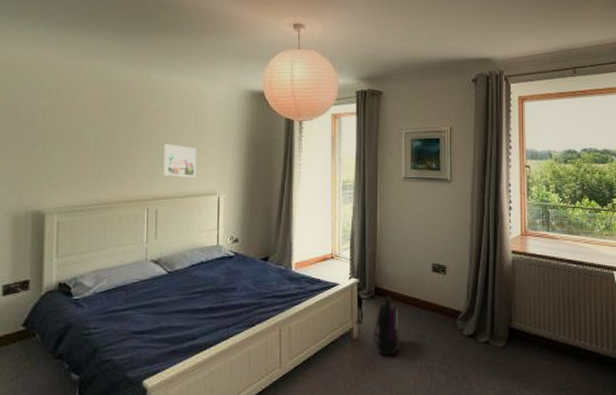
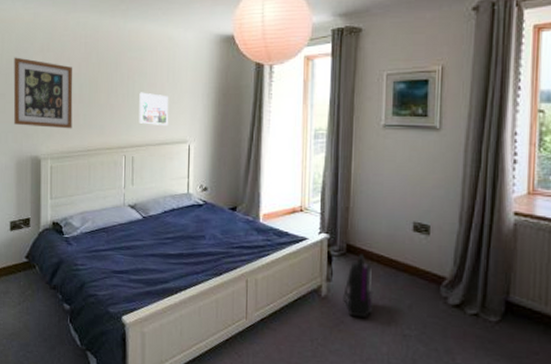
wall art: none [10,102,87,181] -> present [13,57,73,129]

